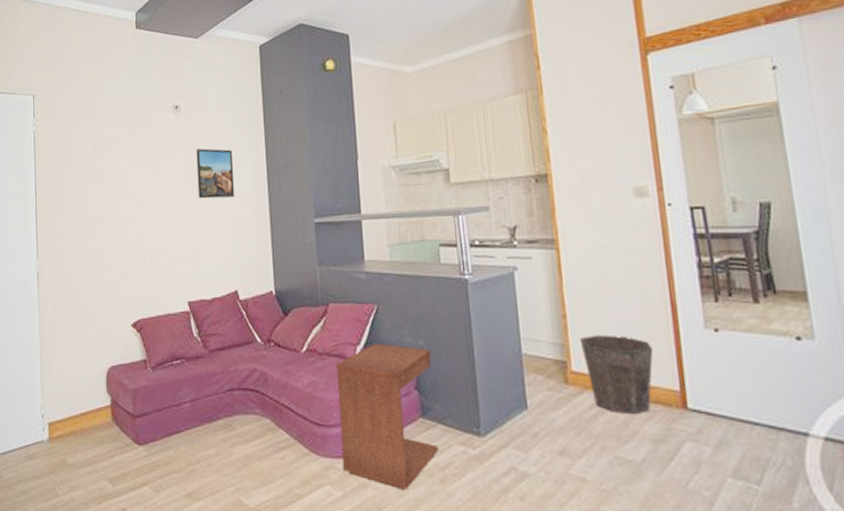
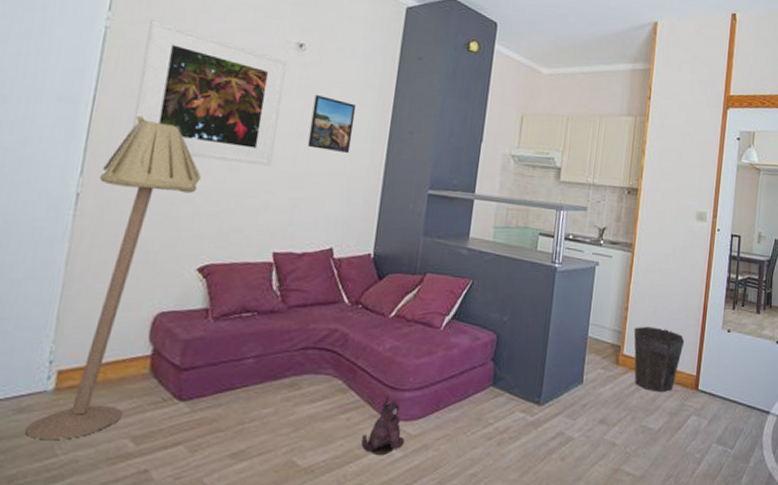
floor lamp: none [36,199,120,482] -> present [25,115,201,440]
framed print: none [62,117,172,227] -> present [132,20,287,167]
plush toy: none [298,432,341,494] -> present [360,395,405,455]
side table: present [335,343,439,490] -> none [407,315,513,451]

